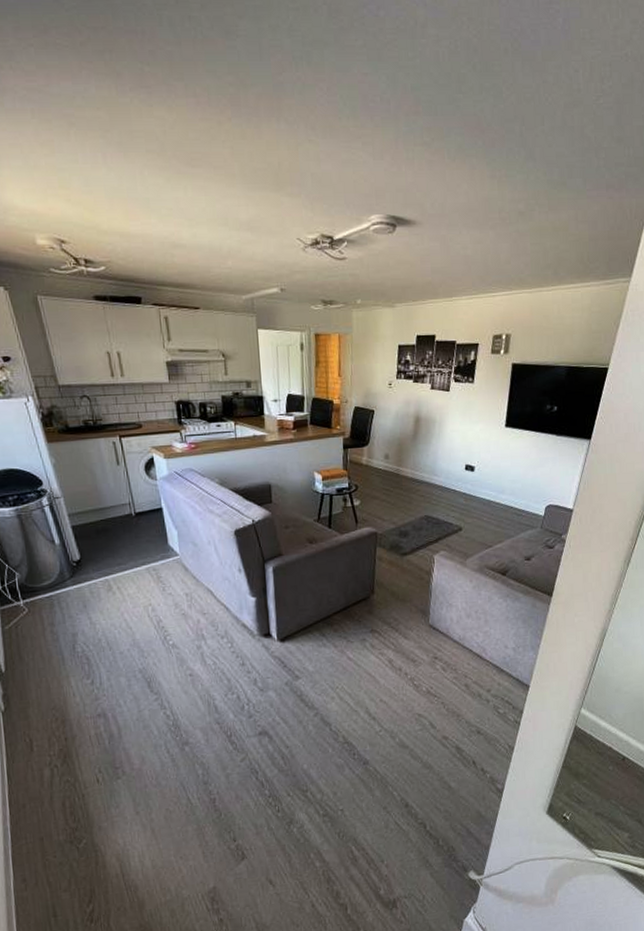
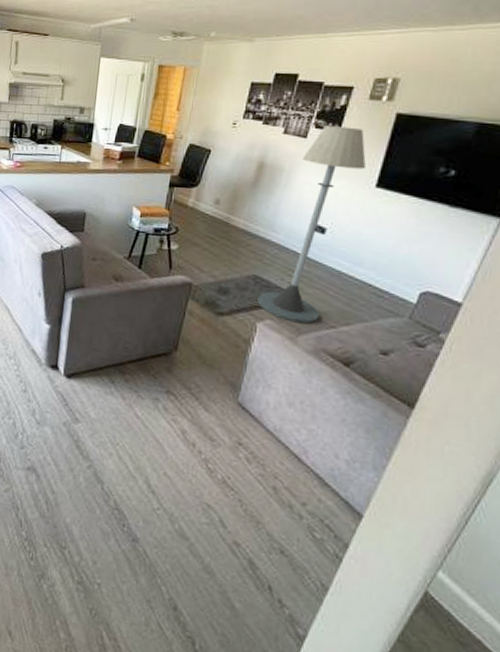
floor lamp: none [432,378,496,549] -> present [258,126,366,323]

